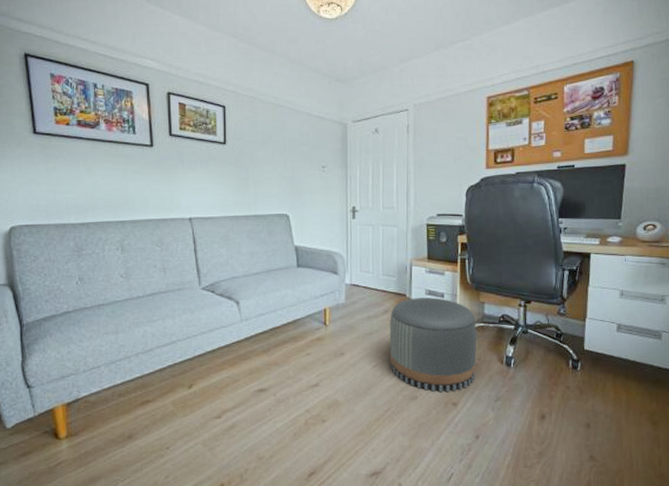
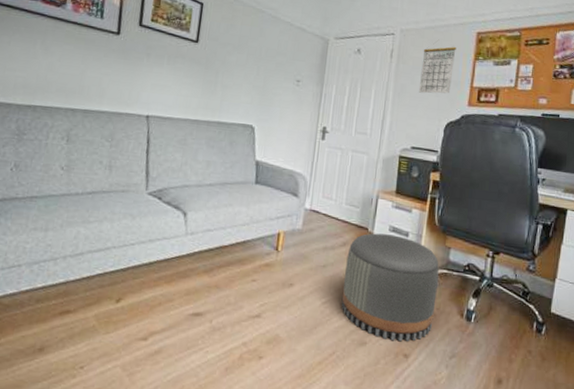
calendar: none [437,113,469,162] -> present [418,46,456,94]

